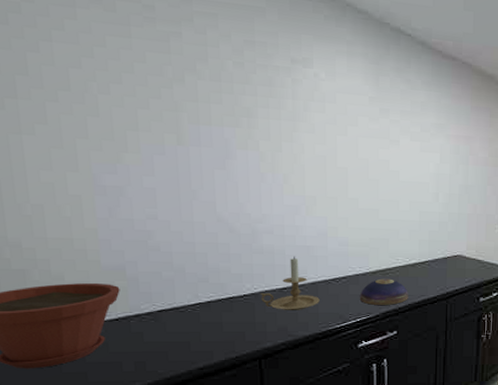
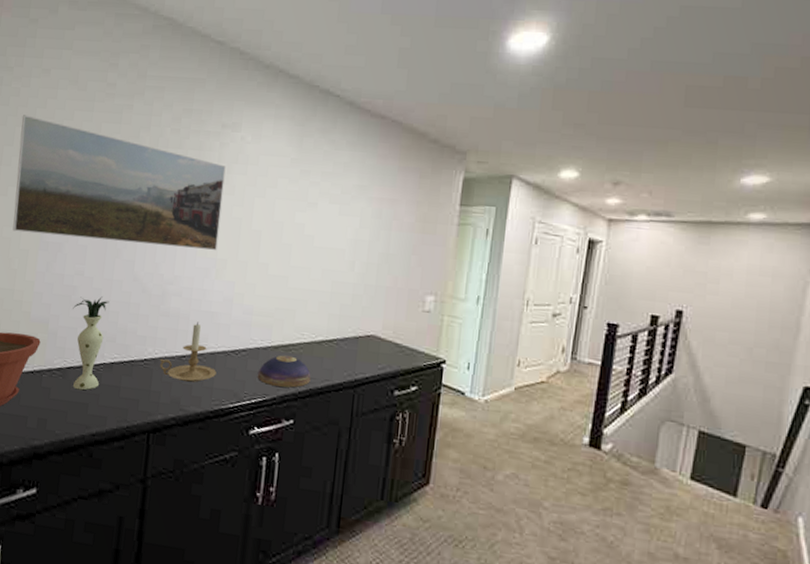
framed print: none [32,37,304,189] -> present [12,115,226,251]
vase: none [151,239,199,331] -> present [73,296,109,391]

